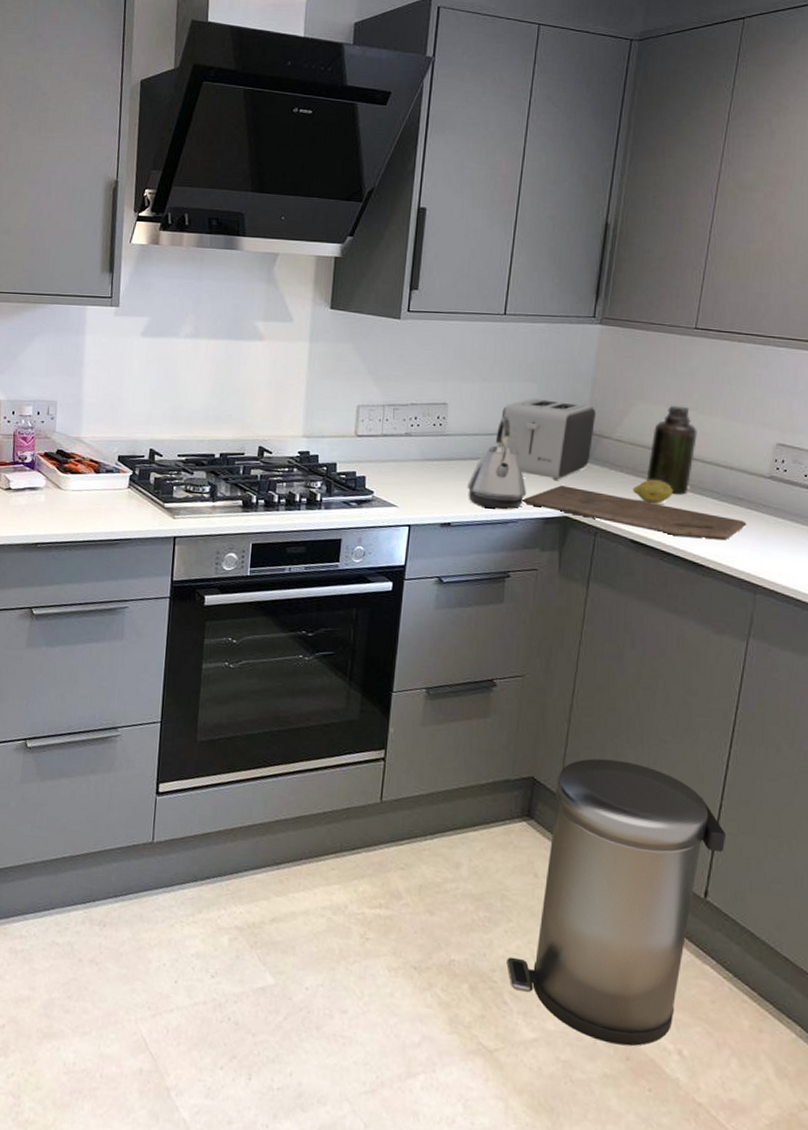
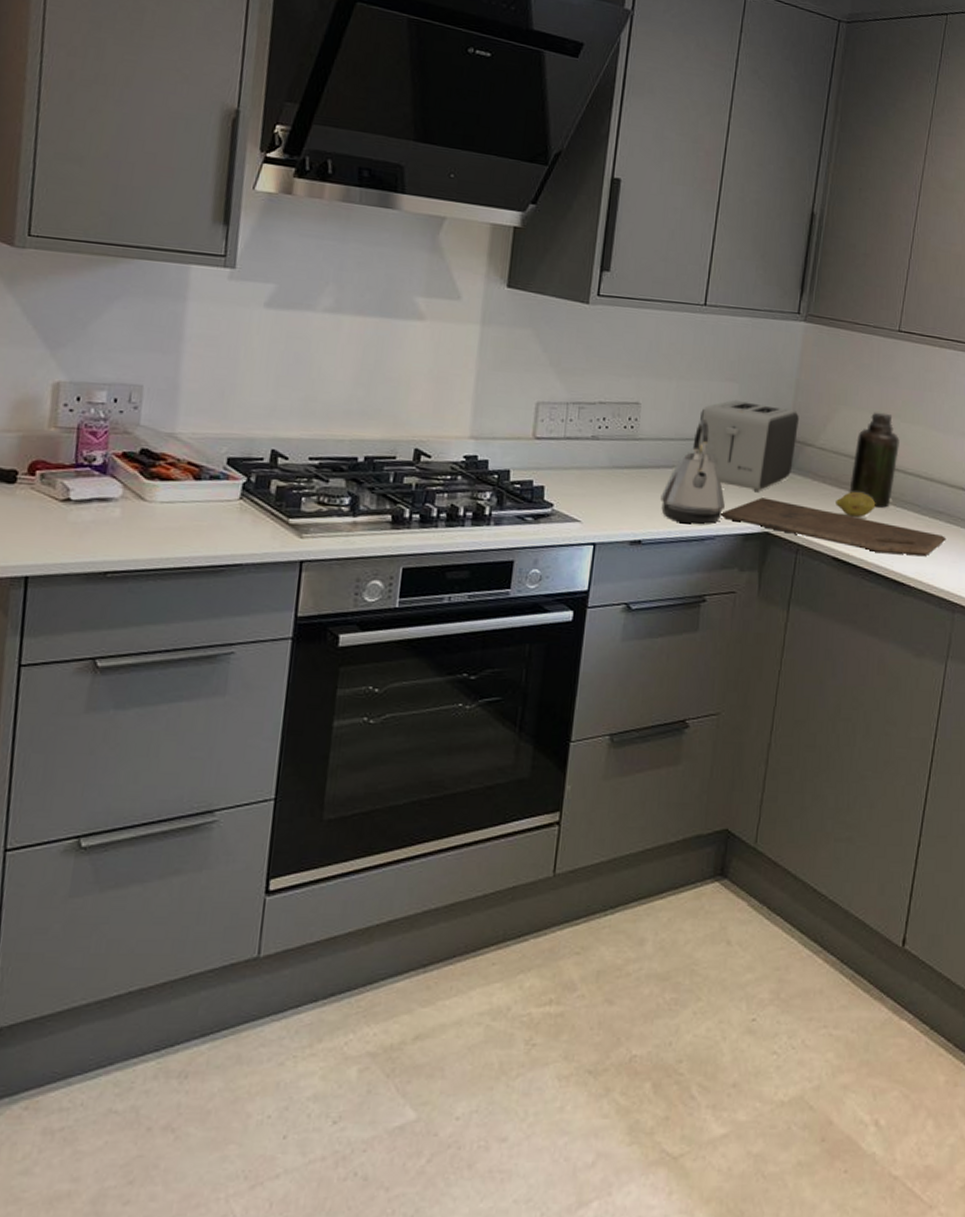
pedal bin: present [506,758,726,1046] -> none [695,802,924,1126]

